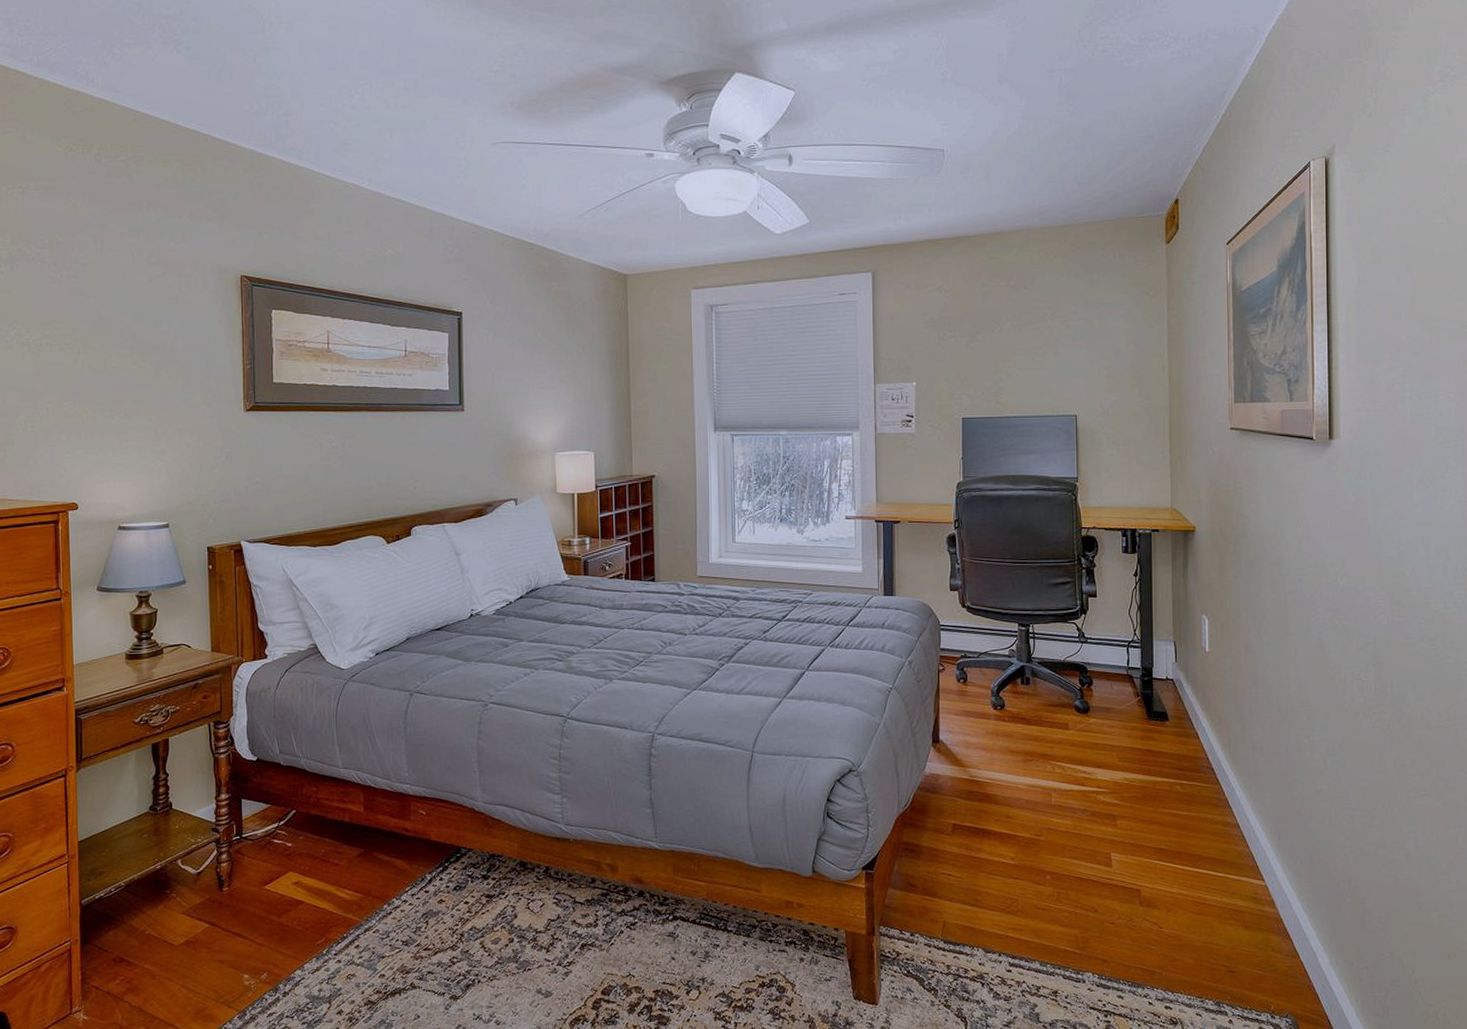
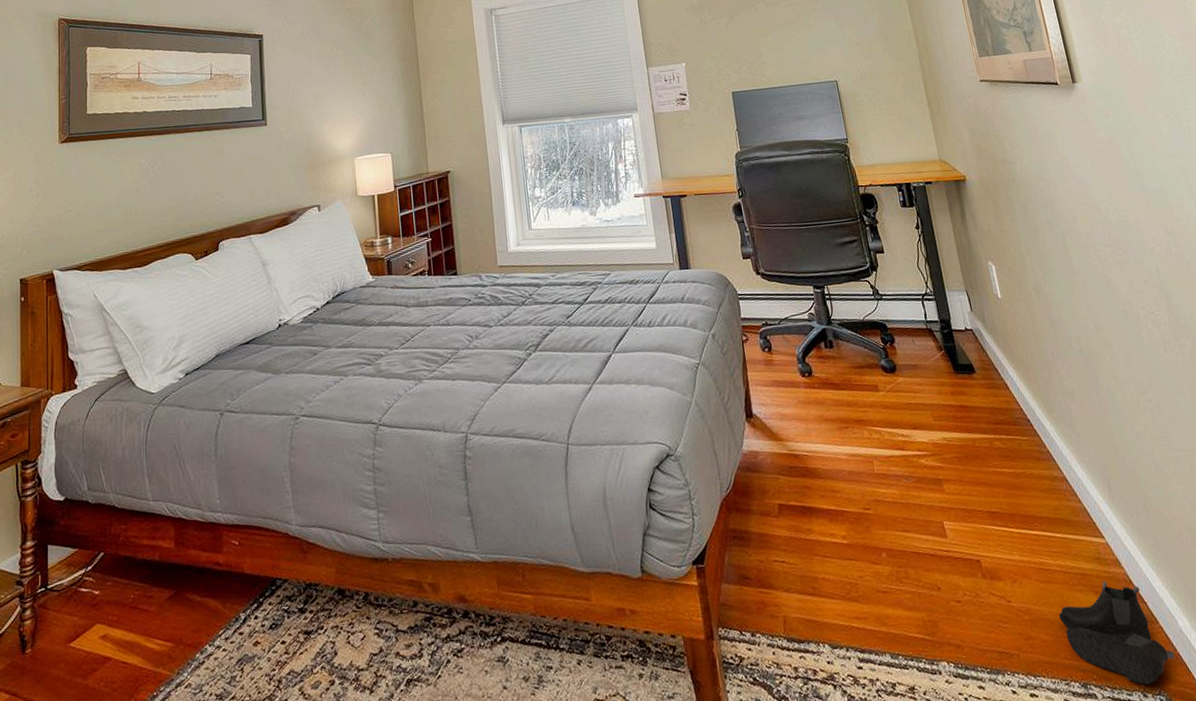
boots: none [1205,917,1308,1009] -> present [1058,580,1175,685]

